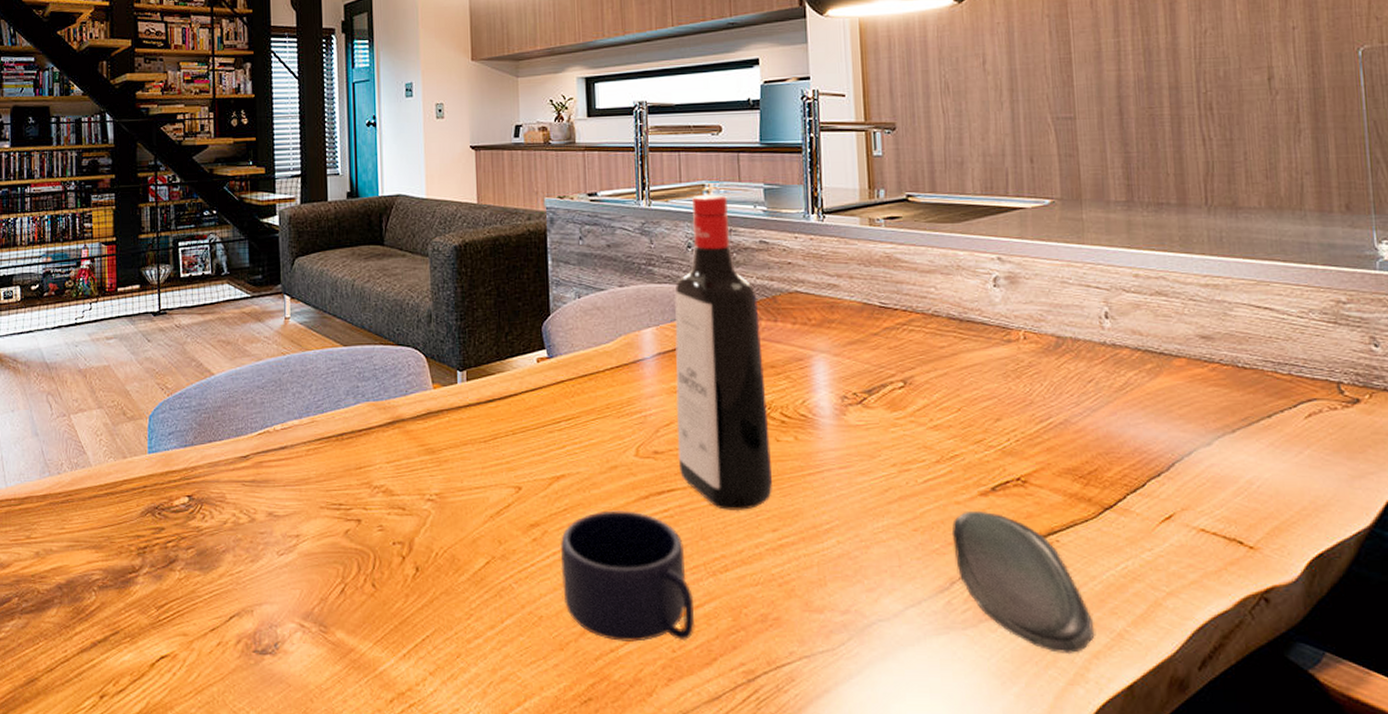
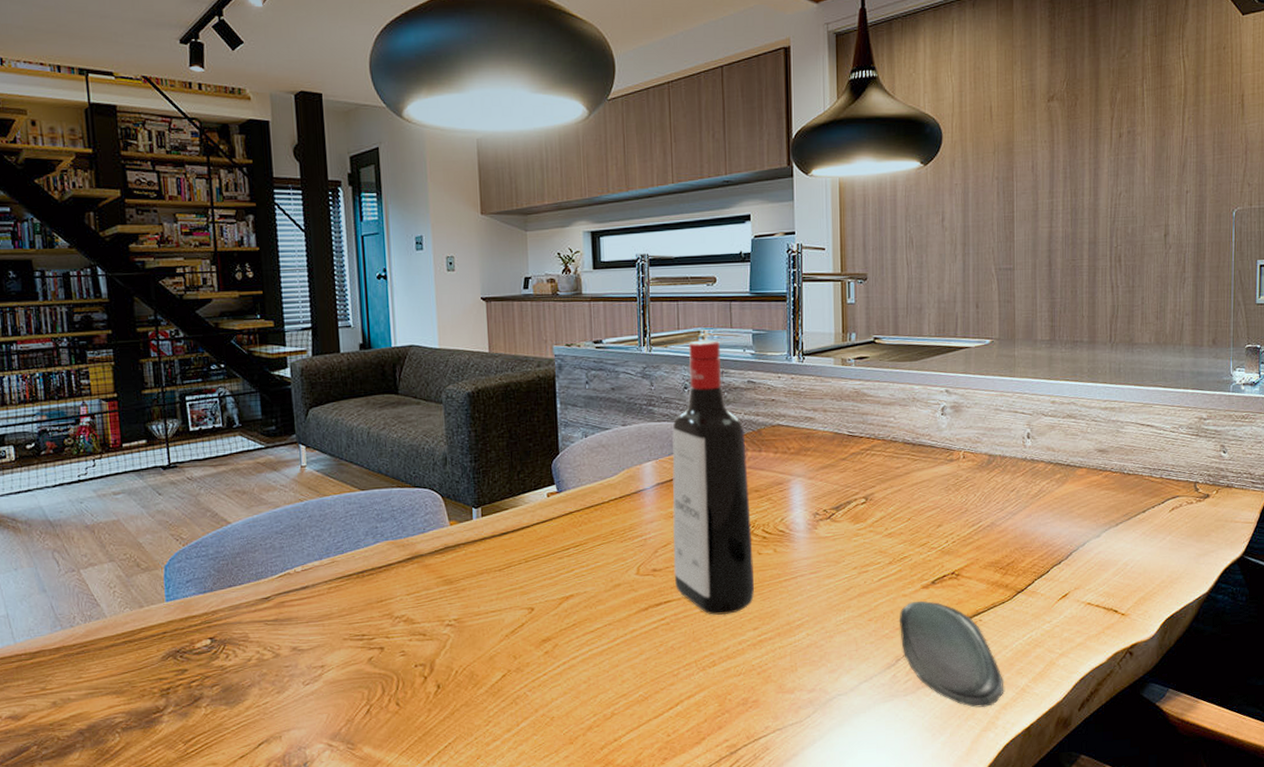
mug: present [561,510,695,642] -> none [570,622,687,732]

